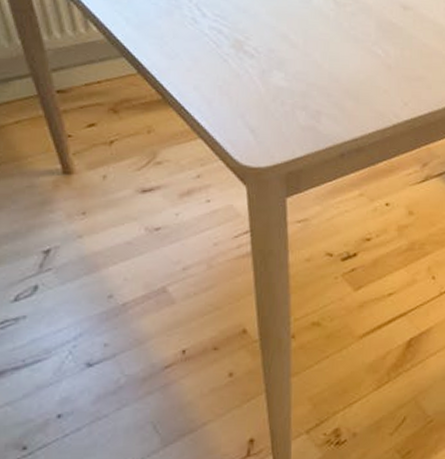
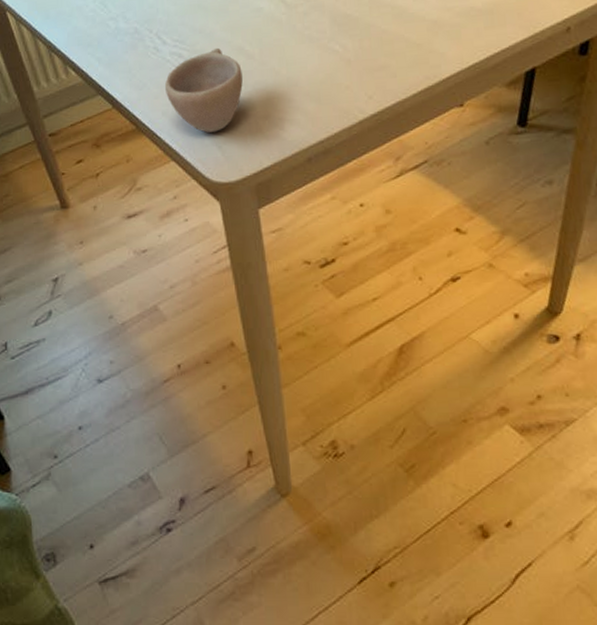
cup: none [199,30,284,115] -> present [164,47,243,133]

